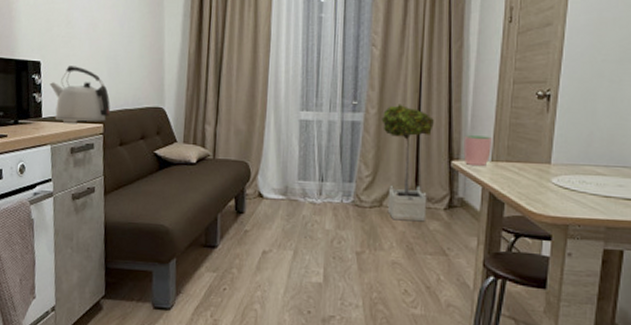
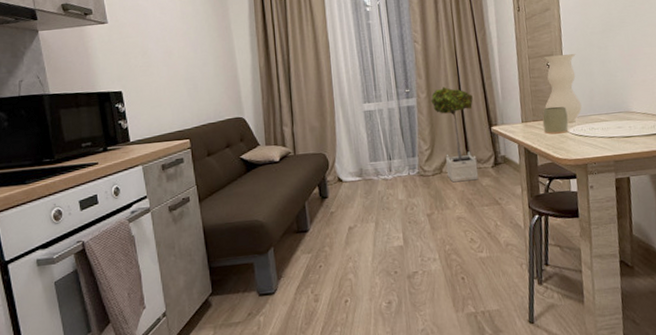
kettle: present [49,66,111,123] -> none [133,91,195,143]
cup: present [463,135,492,167] -> none [498,103,521,129]
mug: none [518,146,553,182] -> present [541,106,569,134]
vase: none [524,83,577,171] -> present [543,54,582,123]

